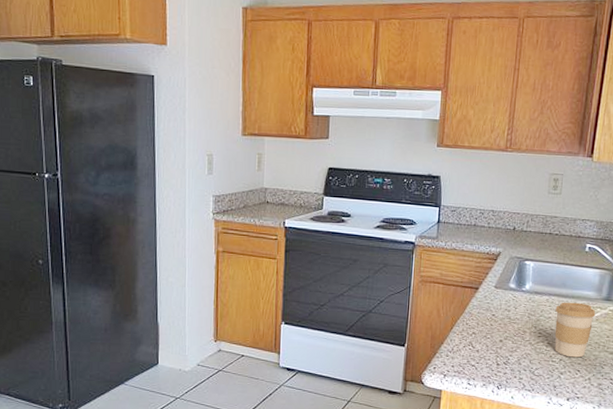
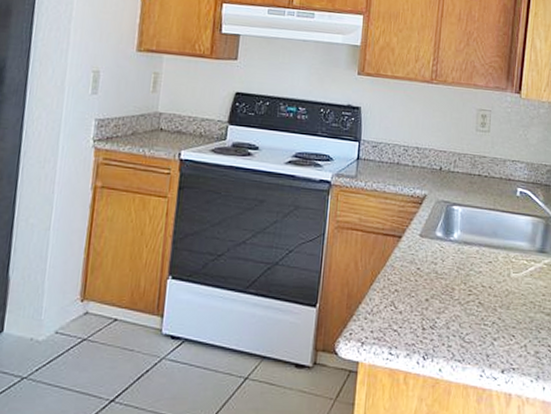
coffee cup: present [554,302,596,358] -> none [486,254,530,320]

